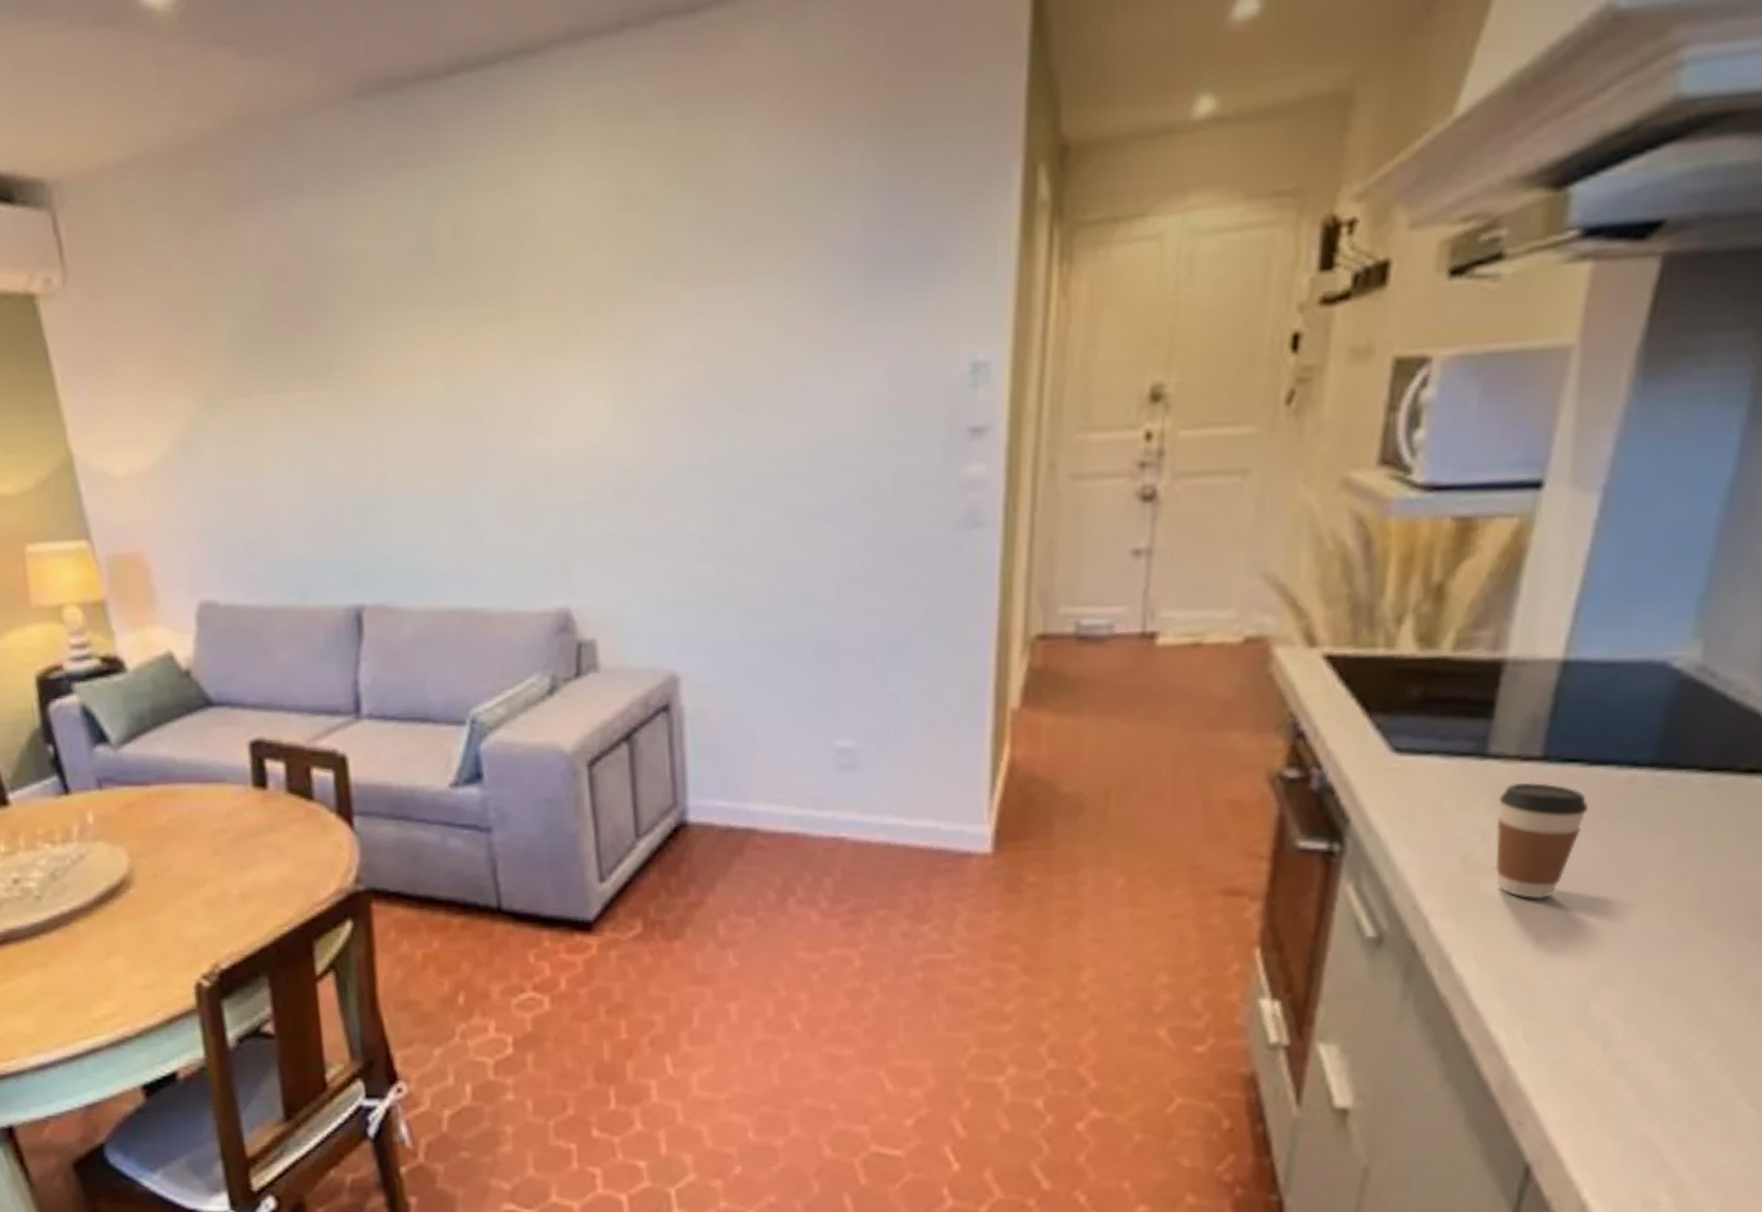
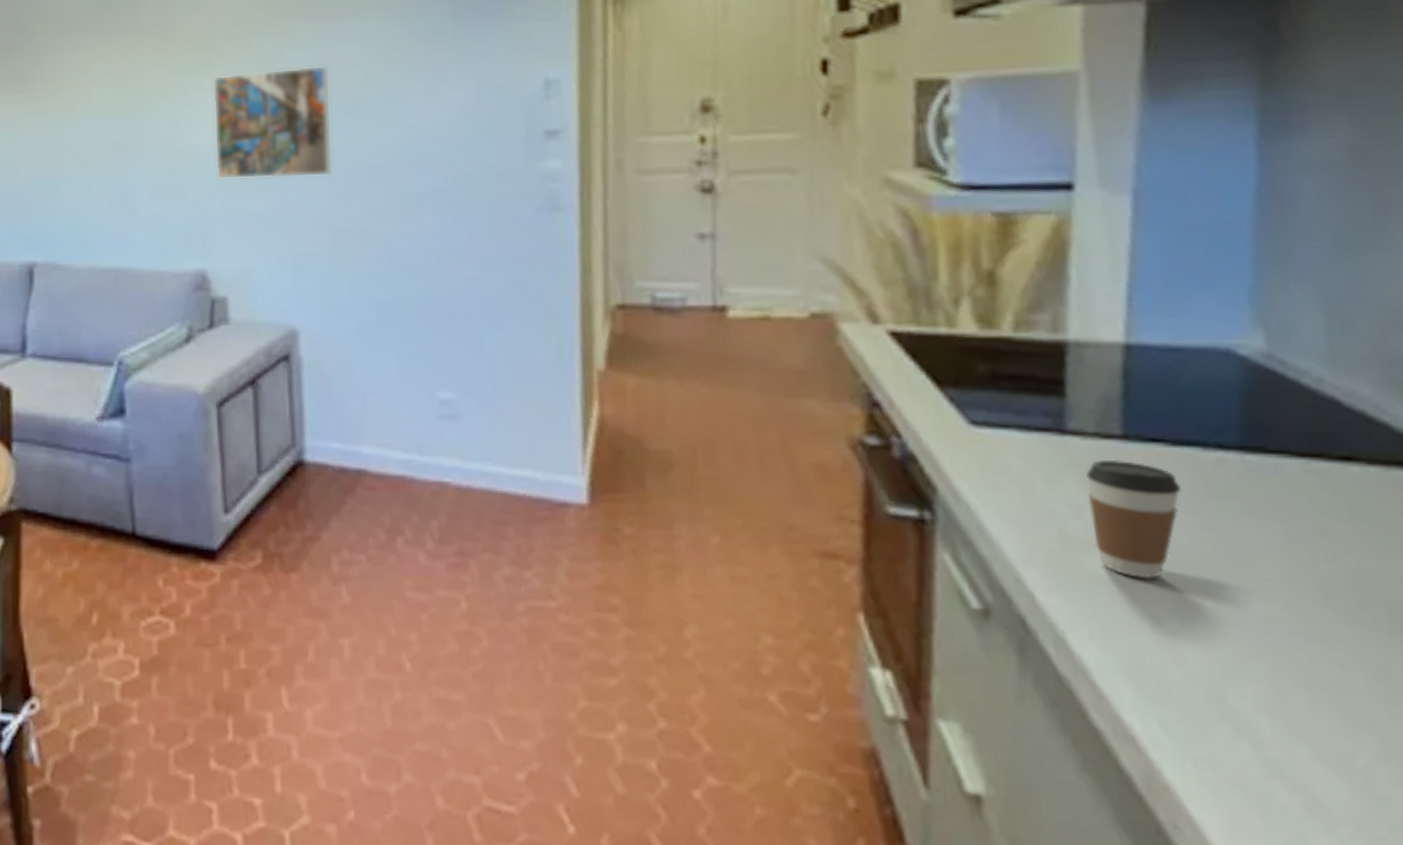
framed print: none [568,345,719,497] -> present [212,65,334,180]

